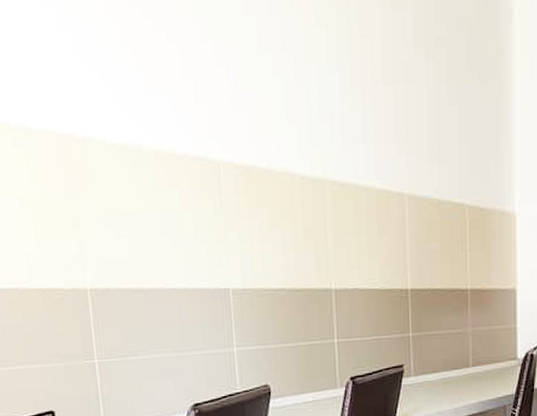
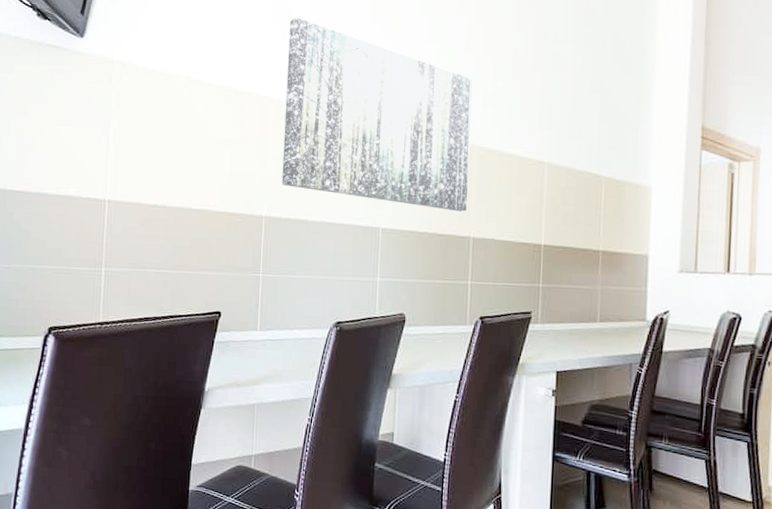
wall art: none [82,23,325,261] -> present [281,16,474,212]

